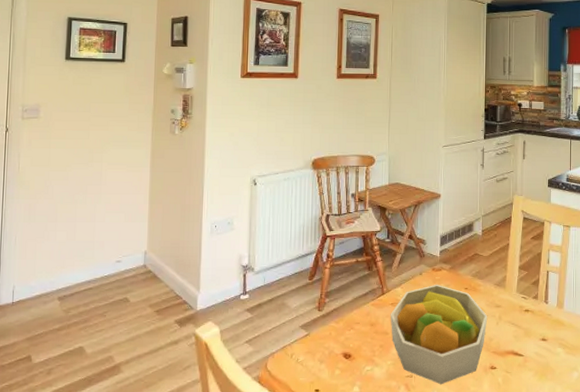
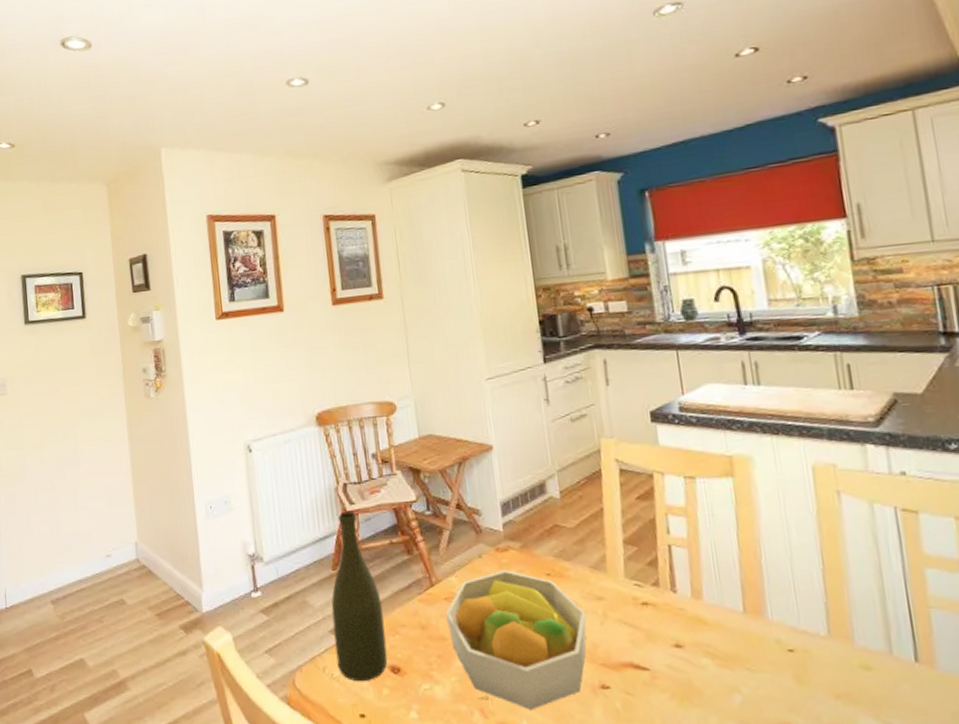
bottle: none [303,236,344,365] -> present [331,511,388,682]

